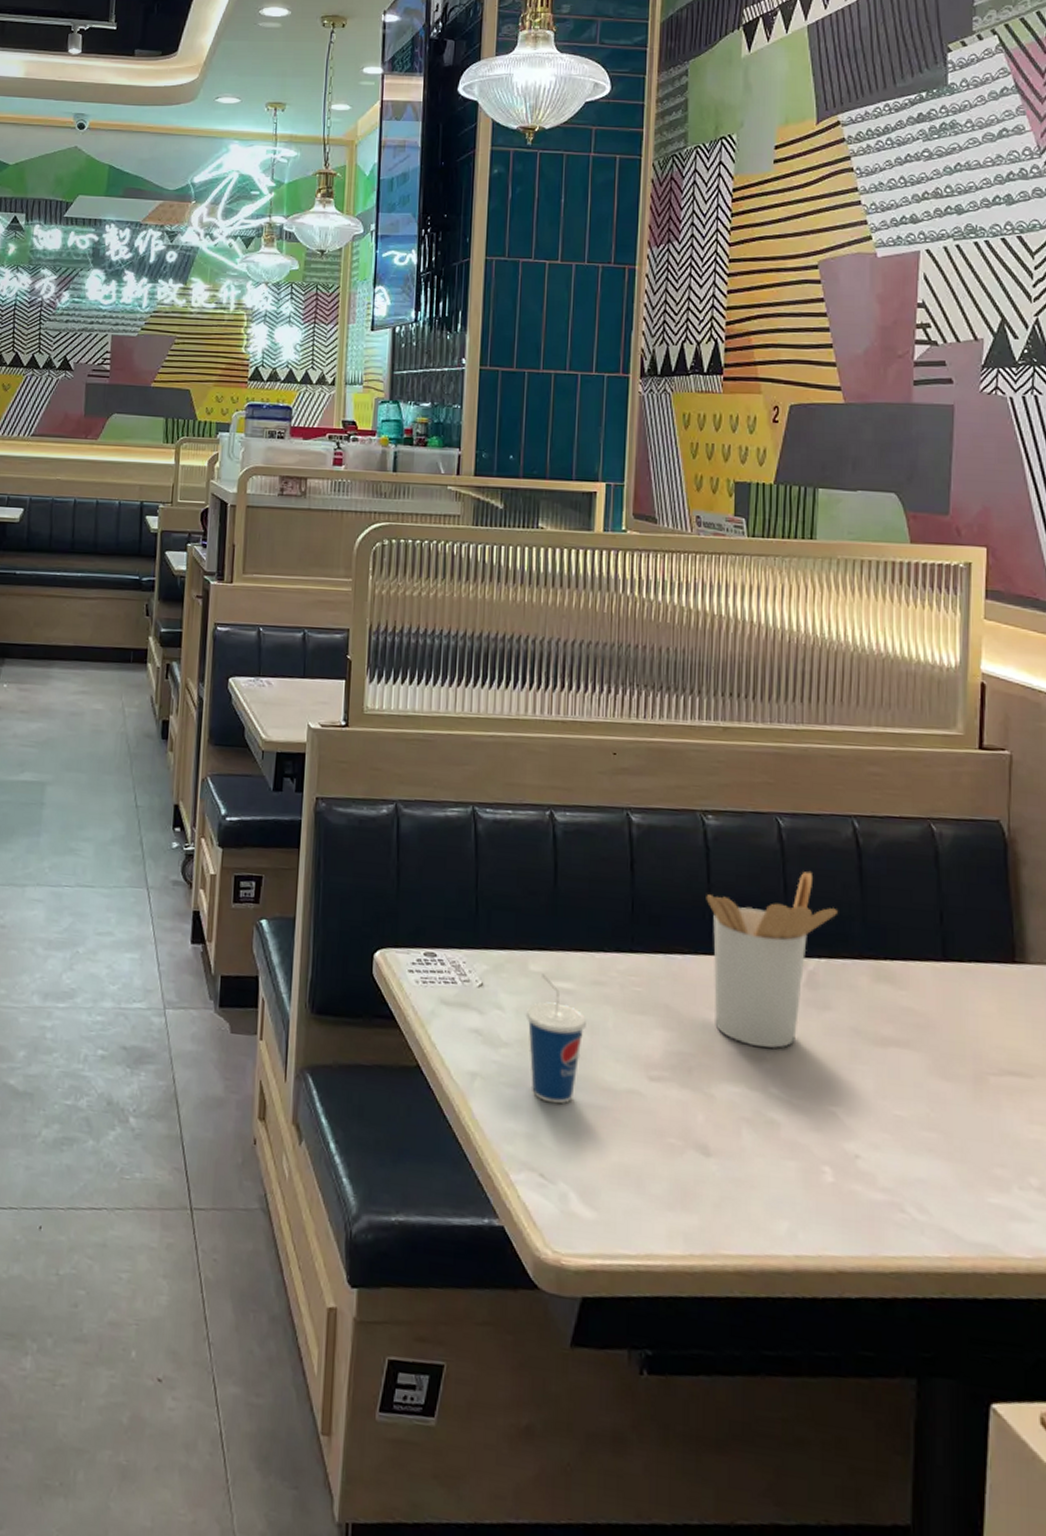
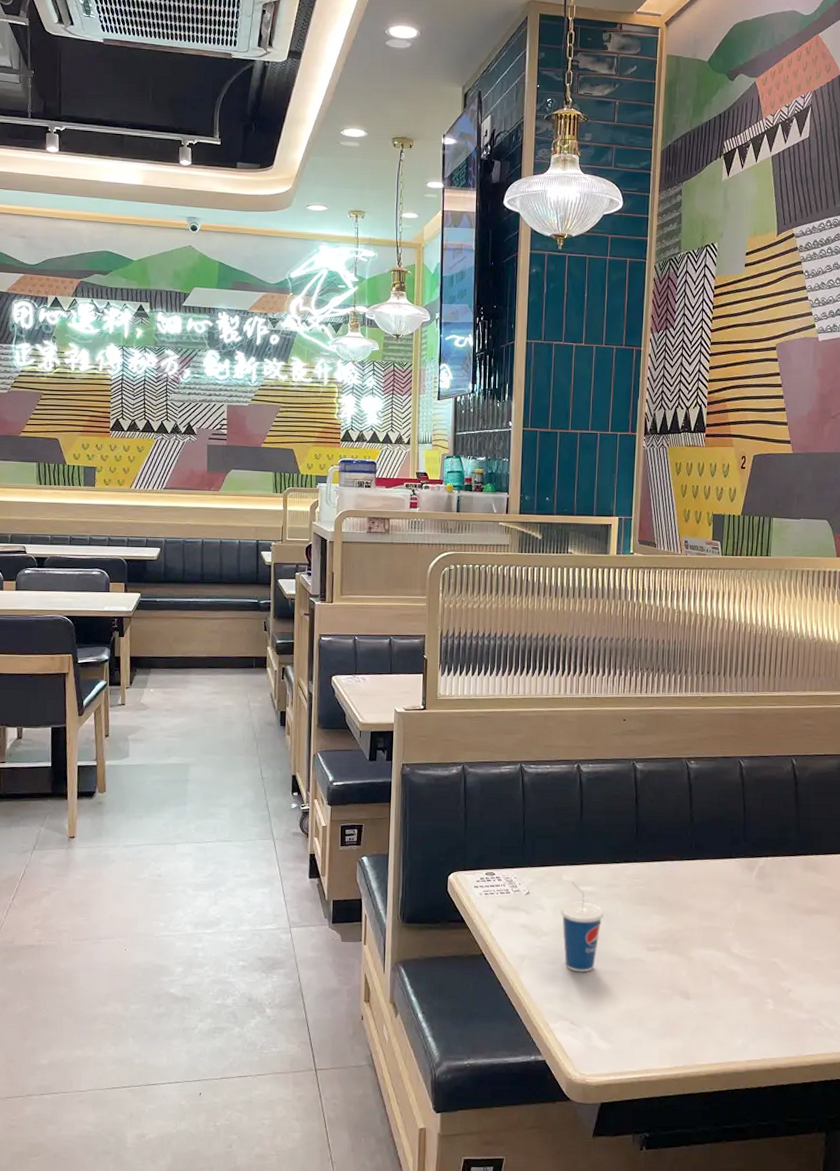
utensil holder: present [706,871,837,1048] -> none [689,797,780,921]

